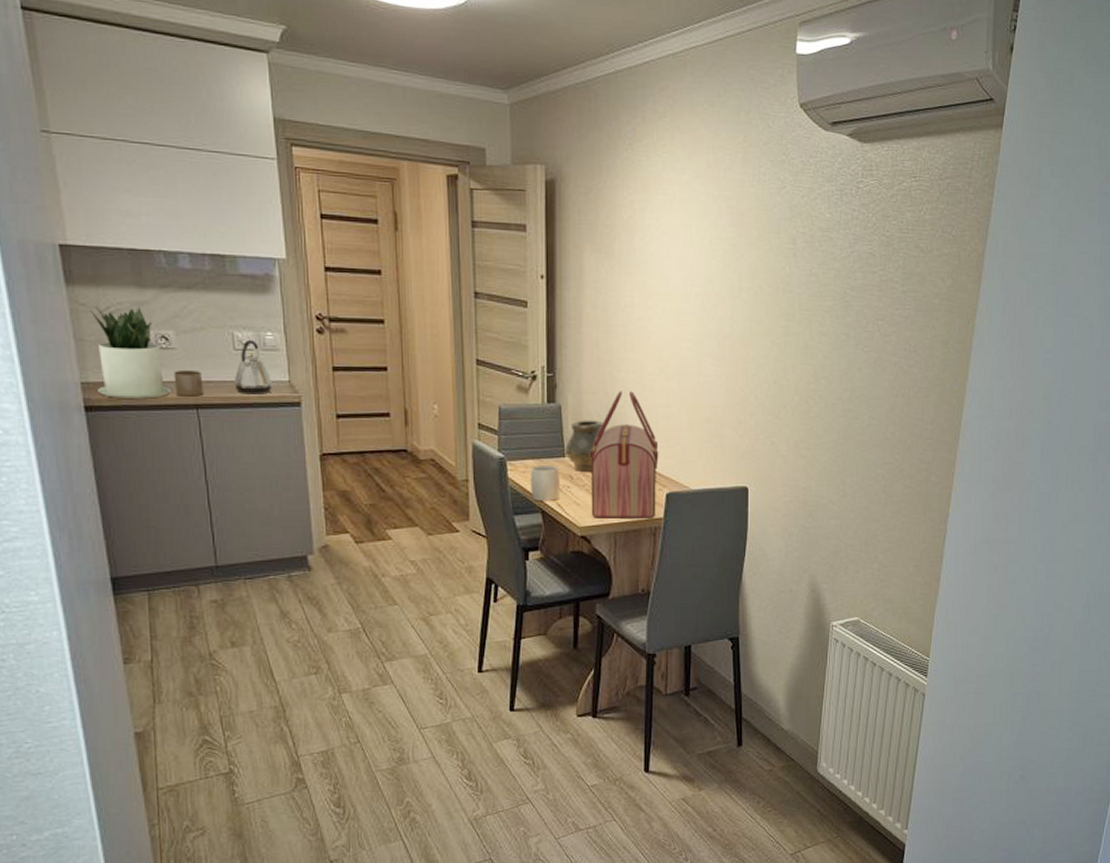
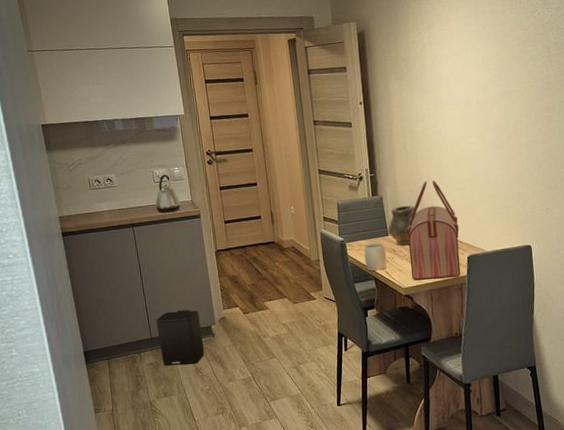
planter: present [90,307,171,400] -> none [62,160,115,226]
mug: present [173,370,204,398] -> none [116,200,137,220]
pedal bin: none [225,531,295,606] -> present [156,310,205,366]

